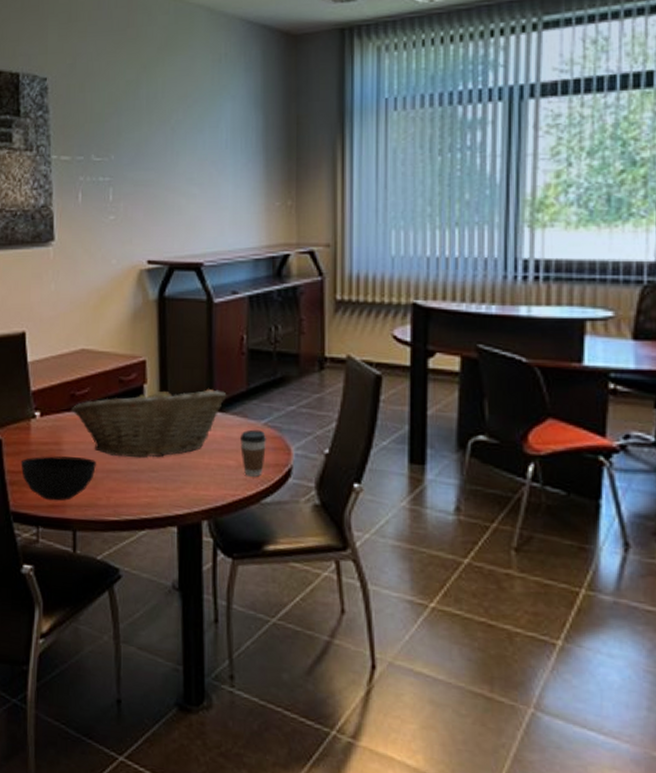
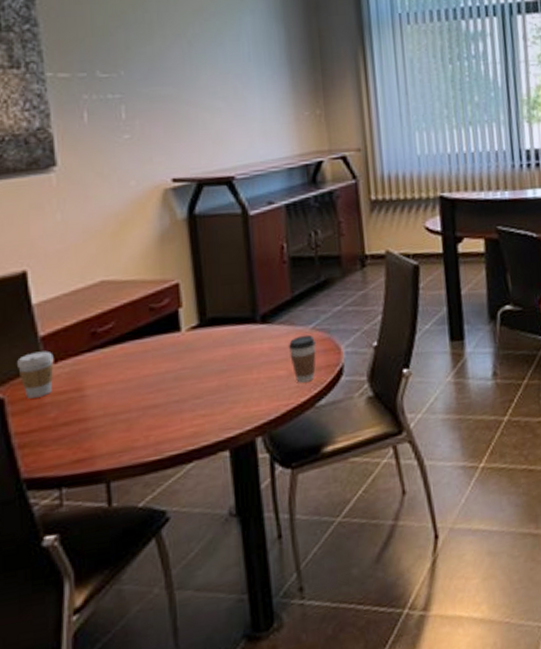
coffee cup: none [13,404,41,444] -> present [17,351,54,399]
bowl: present [20,456,96,501] -> none [31,399,129,456]
fruit basket: present [71,387,227,458] -> none [92,302,272,391]

